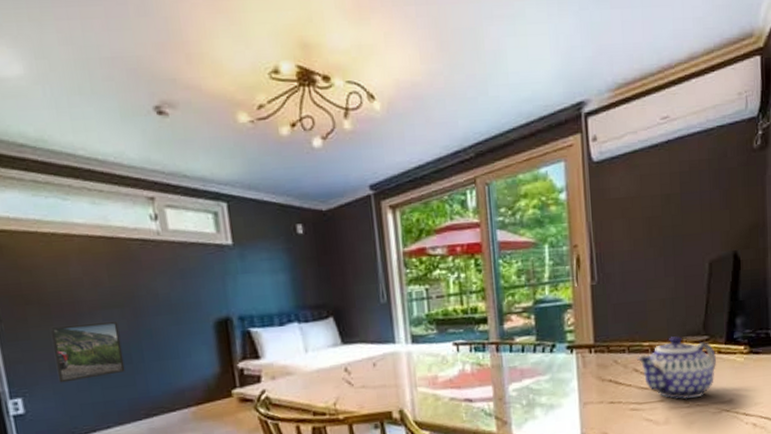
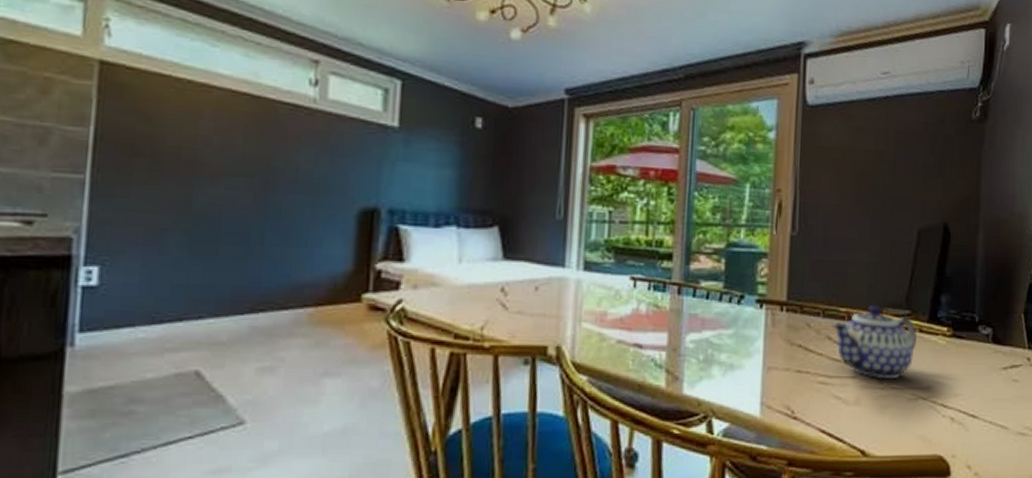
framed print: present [50,322,126,383] -> none [151,186,242,256]

